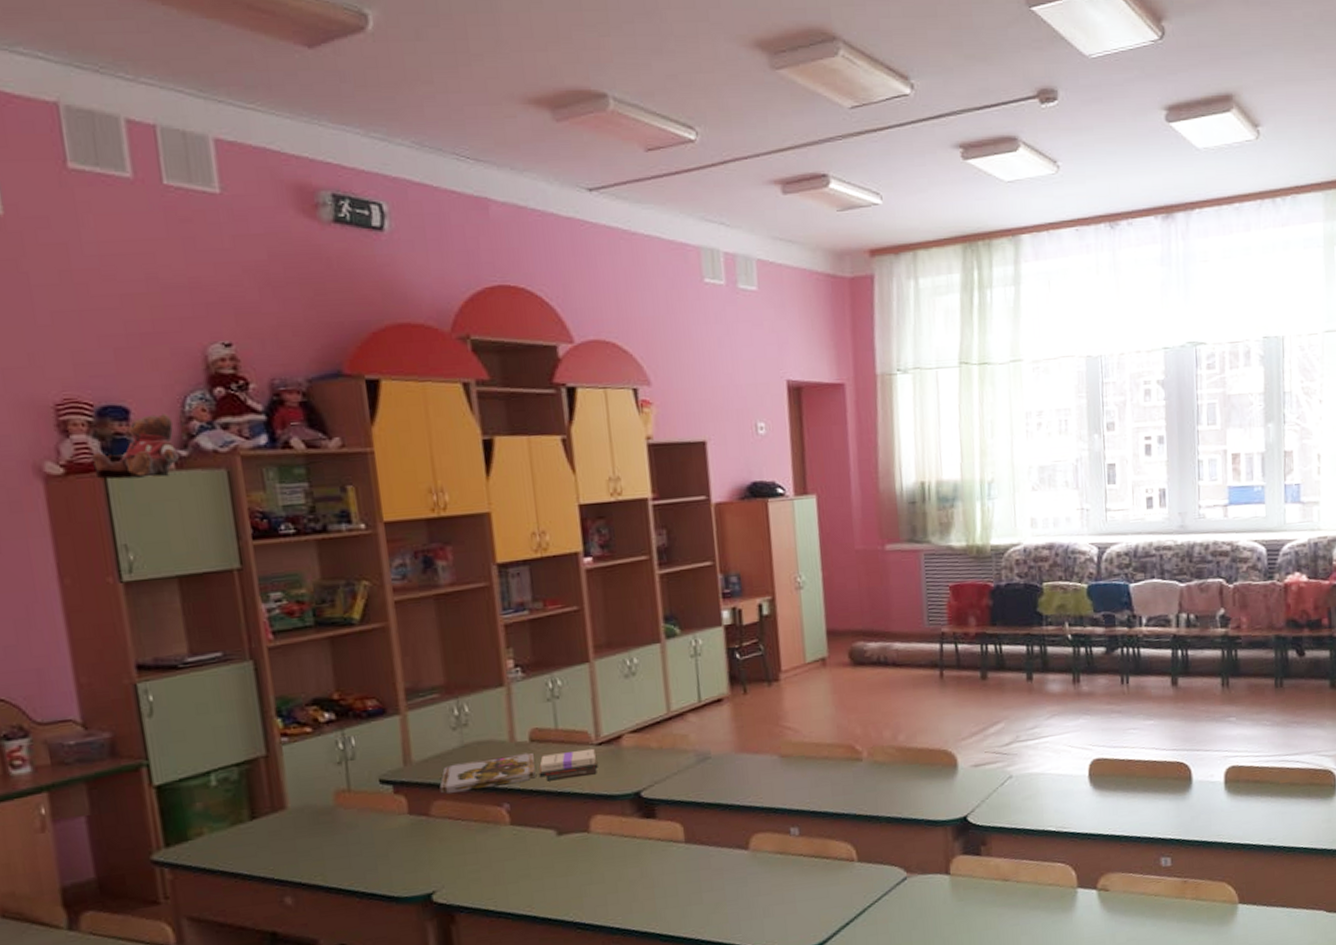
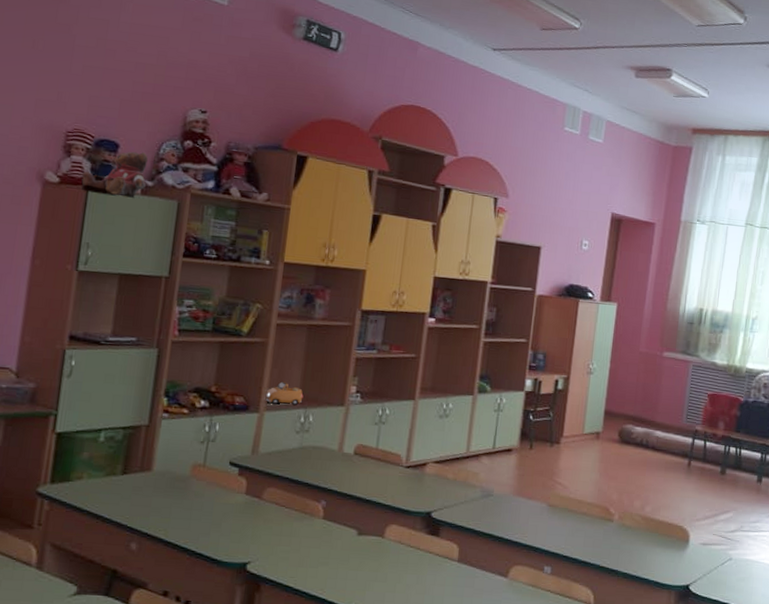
toy car: none [401,670,451,702] -> present [264,381,303,406]
puzzle: present [439,753,536,794] -> none [274,460,354,486]
books: present [538,748,598,781] -> none [354,467,403,491]

